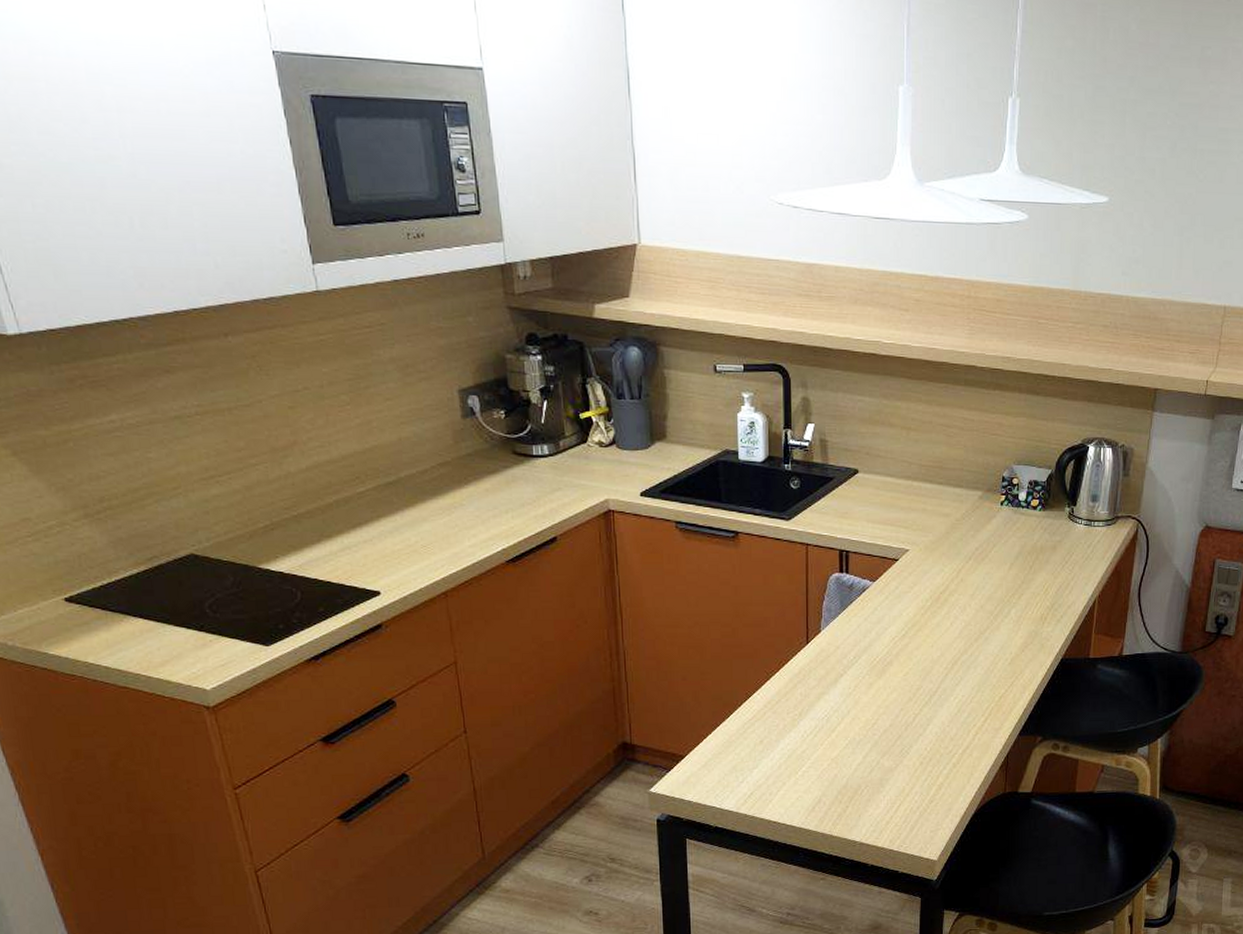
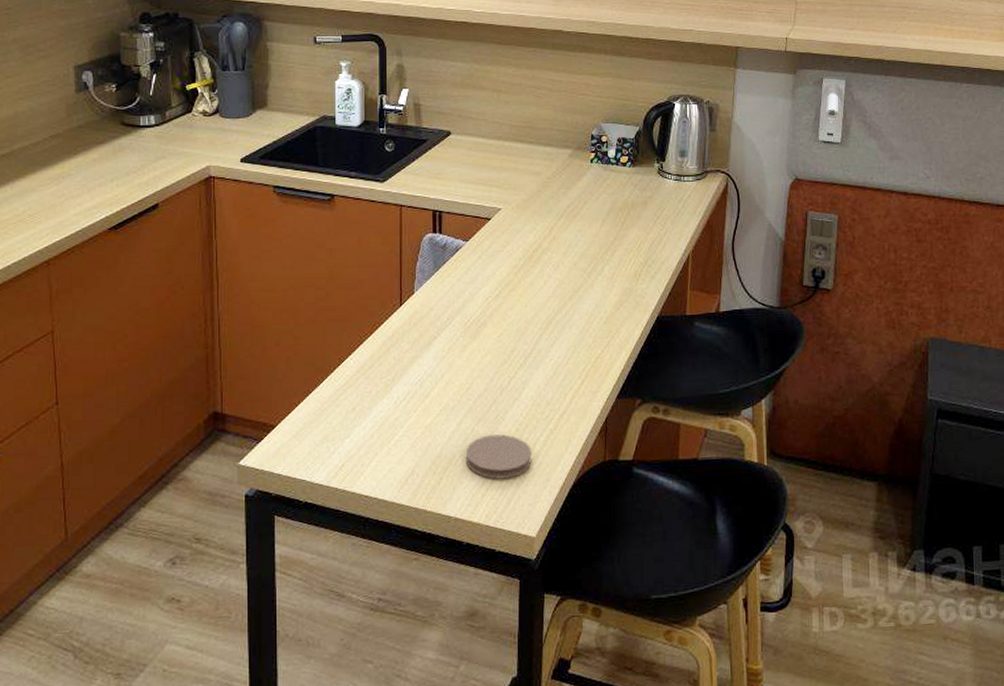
coaster: none [871,767,935,808] -> present [465,434,532,479]

